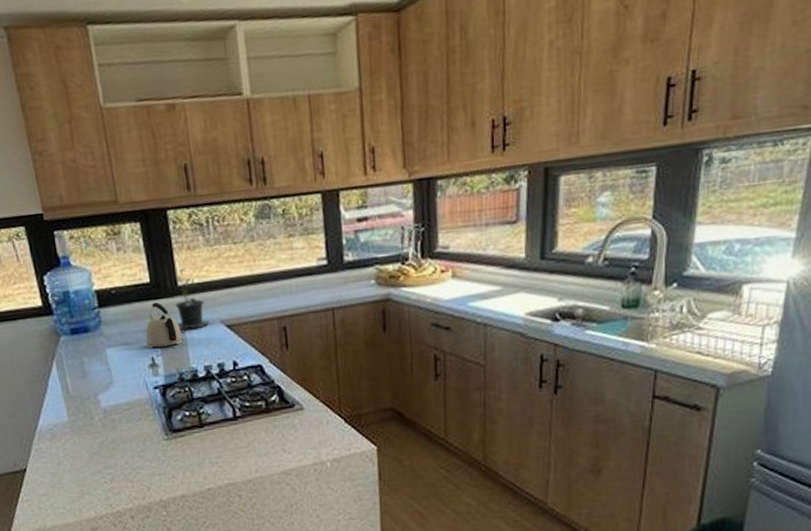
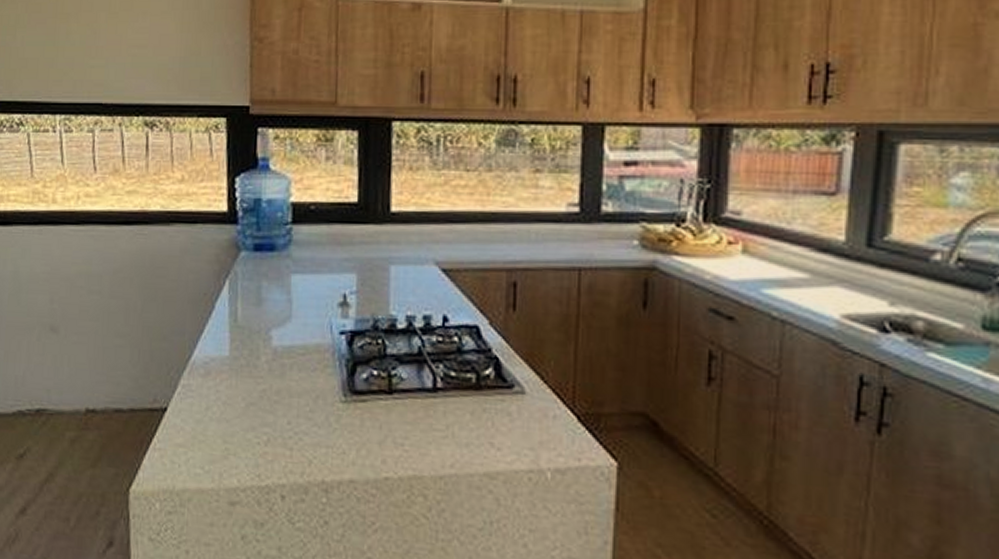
kettle: present [145,302,184,348] -> none [340,227,386,284]
potted plant: present [175,269,209,331] -> none [382,192,421,268]

